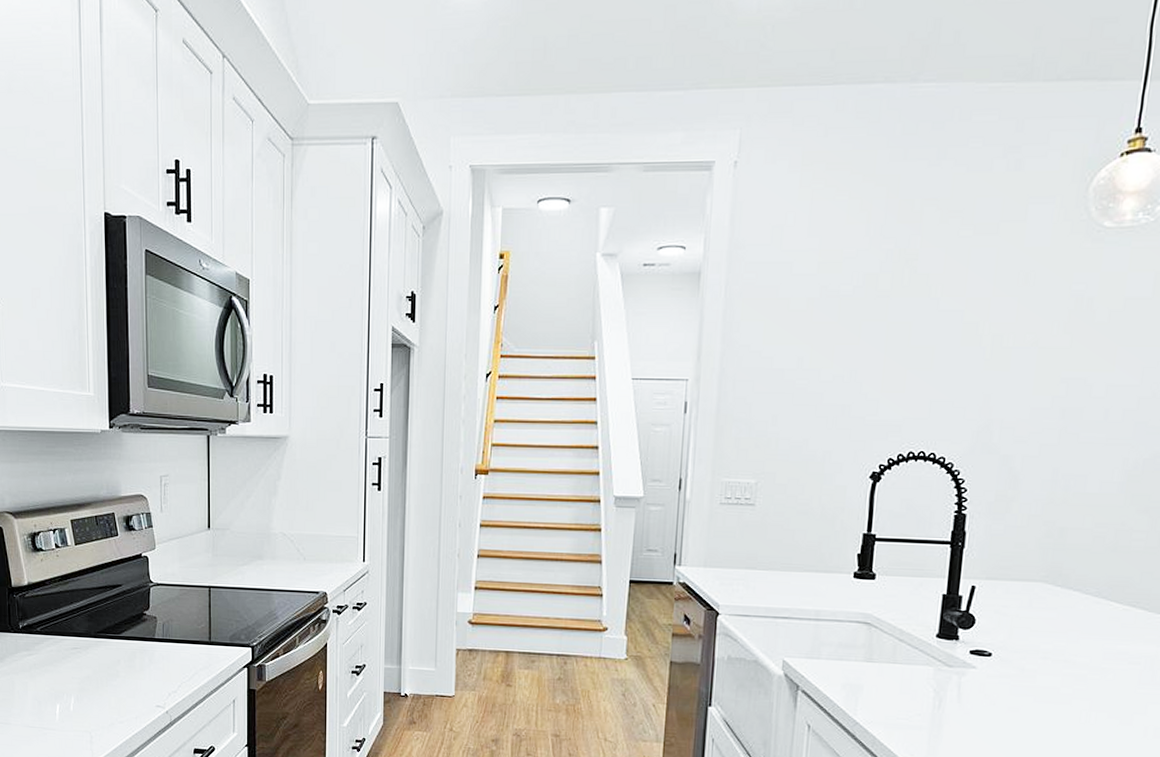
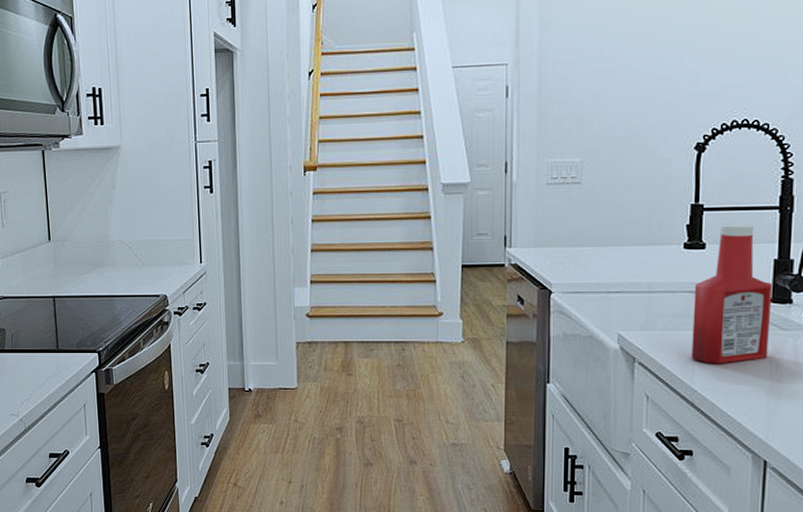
ketchup bottle: none [855,555,940,697] -> present [691,223,773,364]

